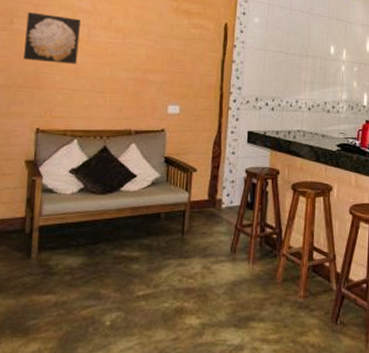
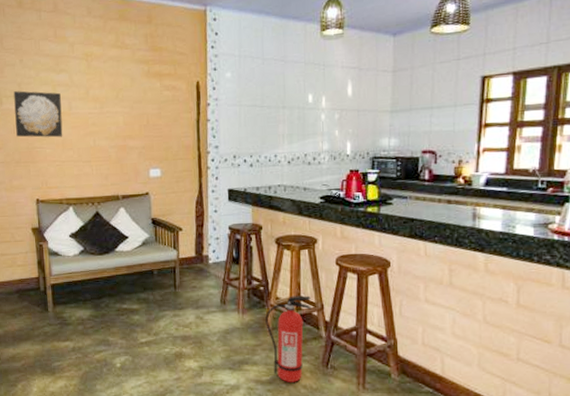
fire extinguisher: none [276,245,324,341] -> present [265,295,311,382]

